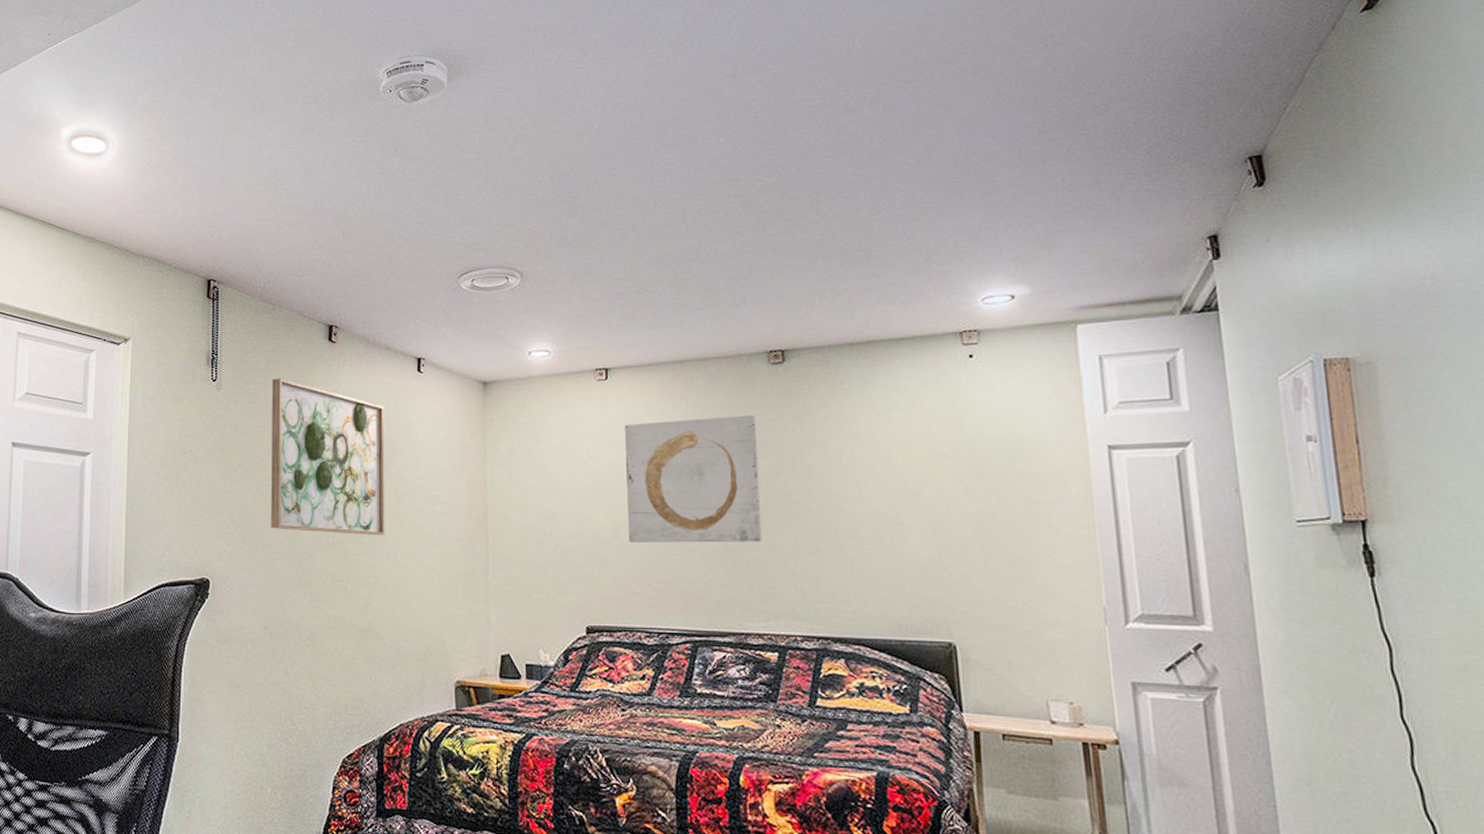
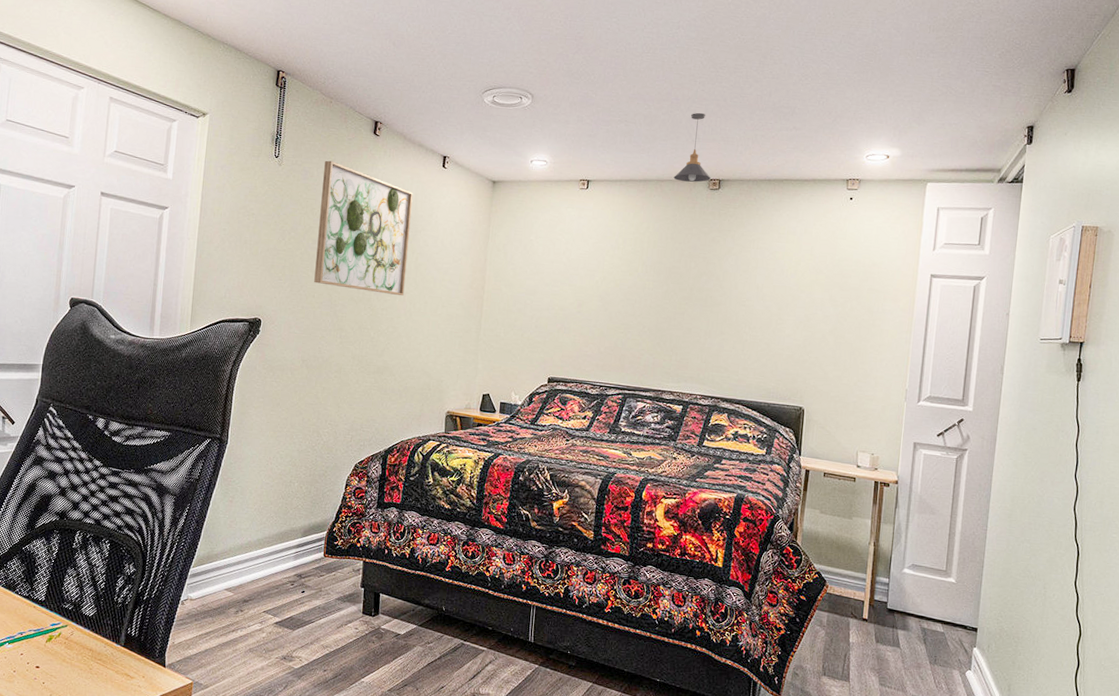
wall art: present [625,415,763,543] -> none [588,225,693,324]
pendant light: none [719,269,770,357] -> present [673,112,711,182]

